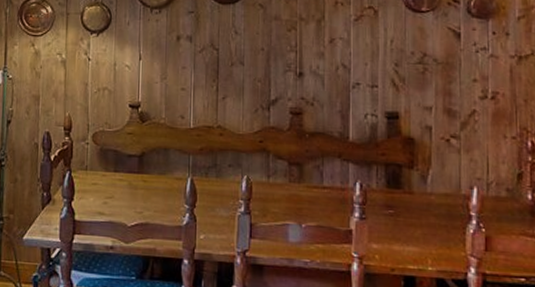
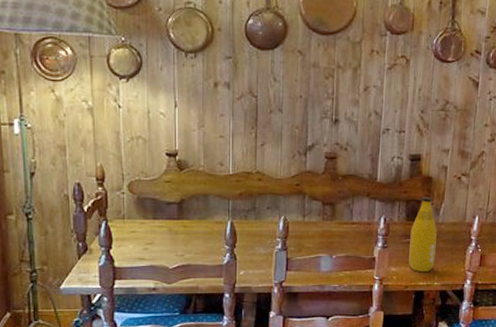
bottle: none [392,161,426,252] -> present [408,197,437,271]

